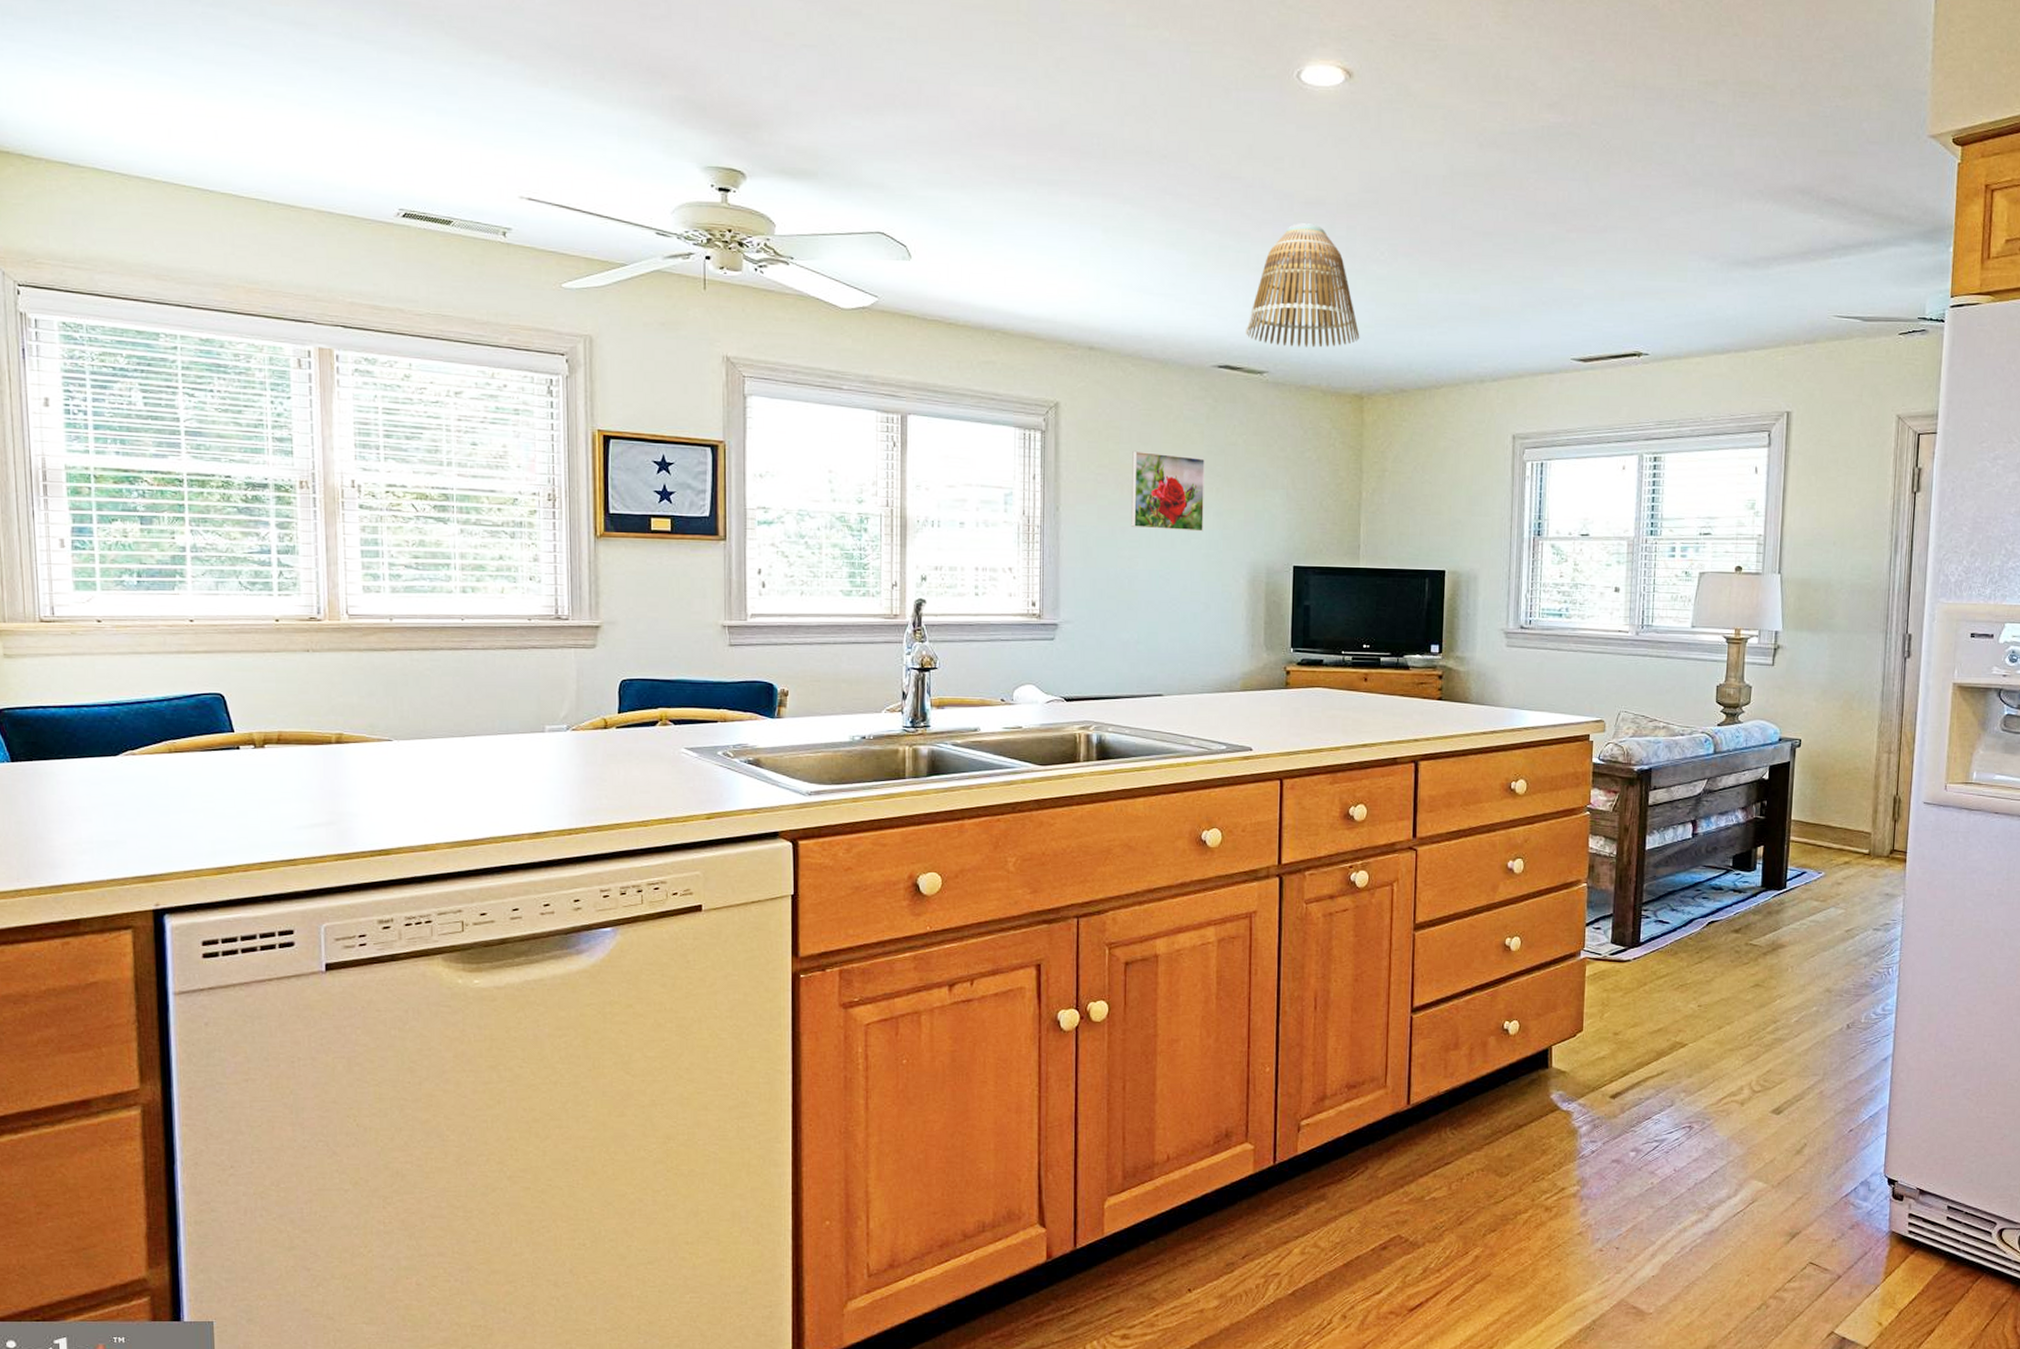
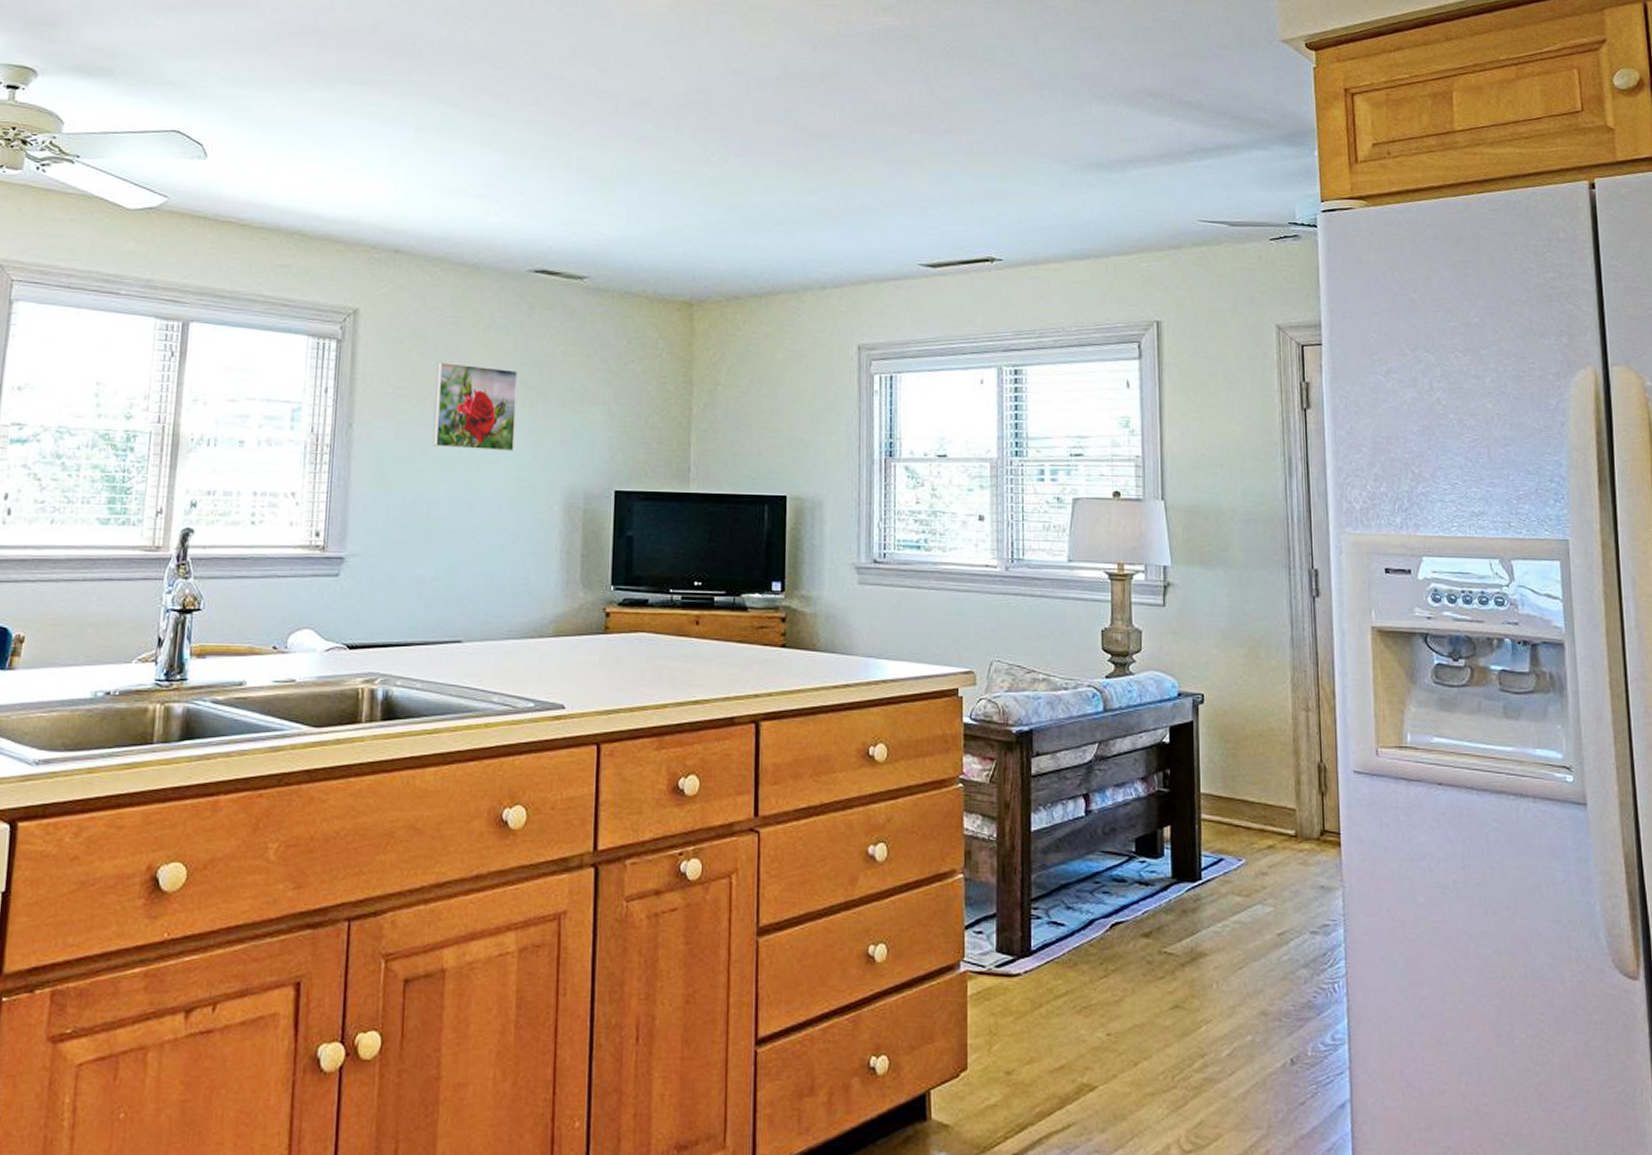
lamp shade: present [1246,223,1360,348] -> none [565,123,689,252]

